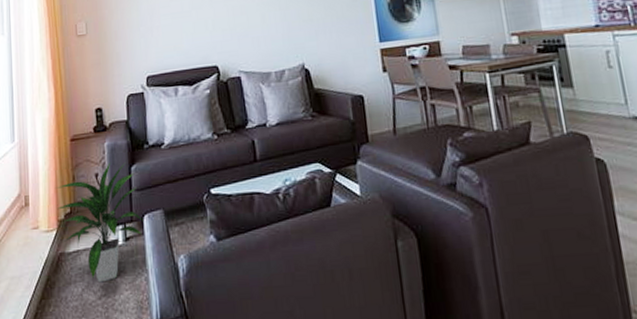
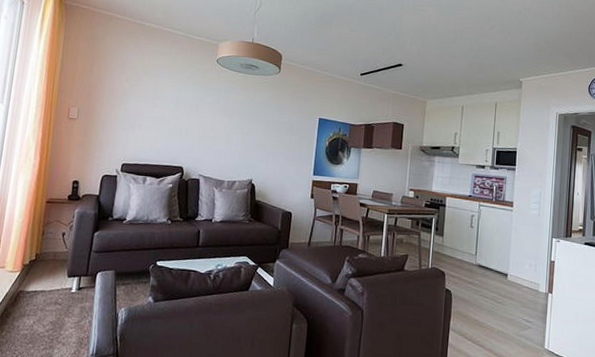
indoor plant: present [55,162,143,283] -> none [24,226,96,319]

